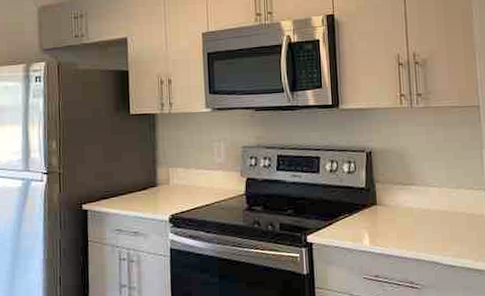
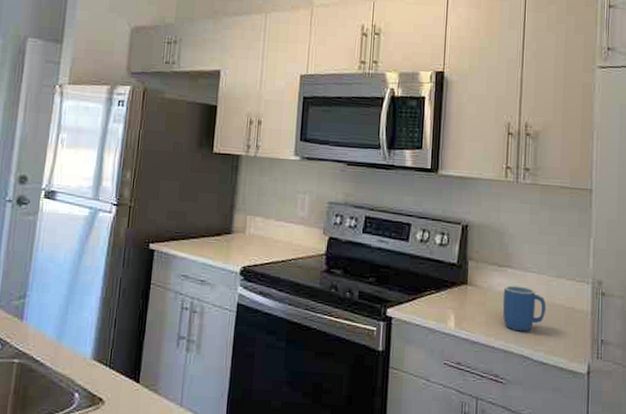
mug: none [409,200,450,241] -> present [502,285,547,332]

